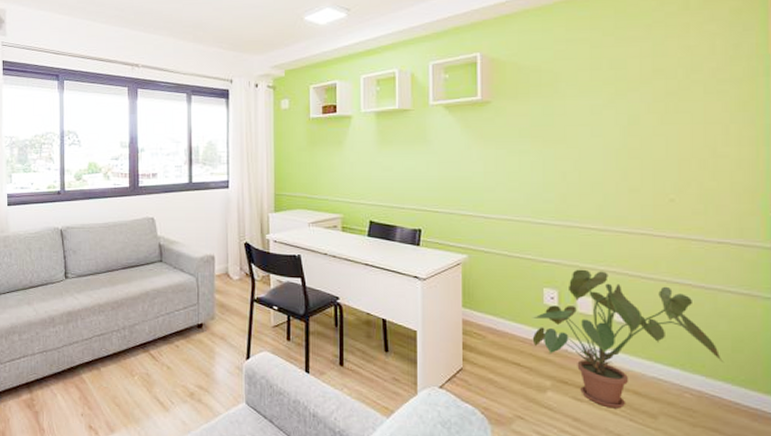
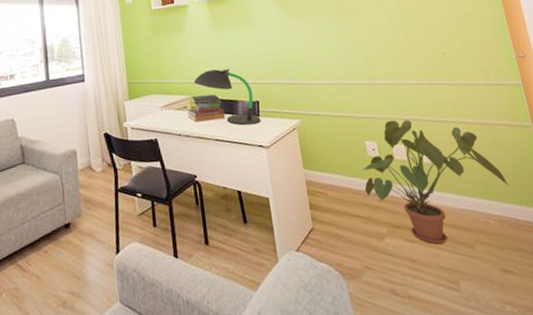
books: none [337,216,379,244] -> present [187,94,225,122]
desk lamp: none [348,190,420,254] -> present [194,68,261,126]

